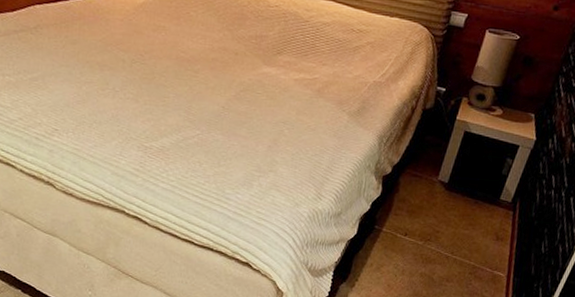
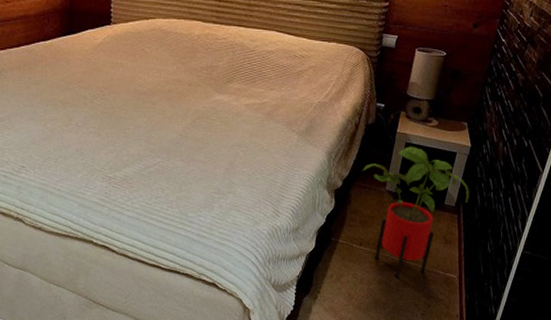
house plant: none [414,135,529,273] -> present [362,146,469,279]

